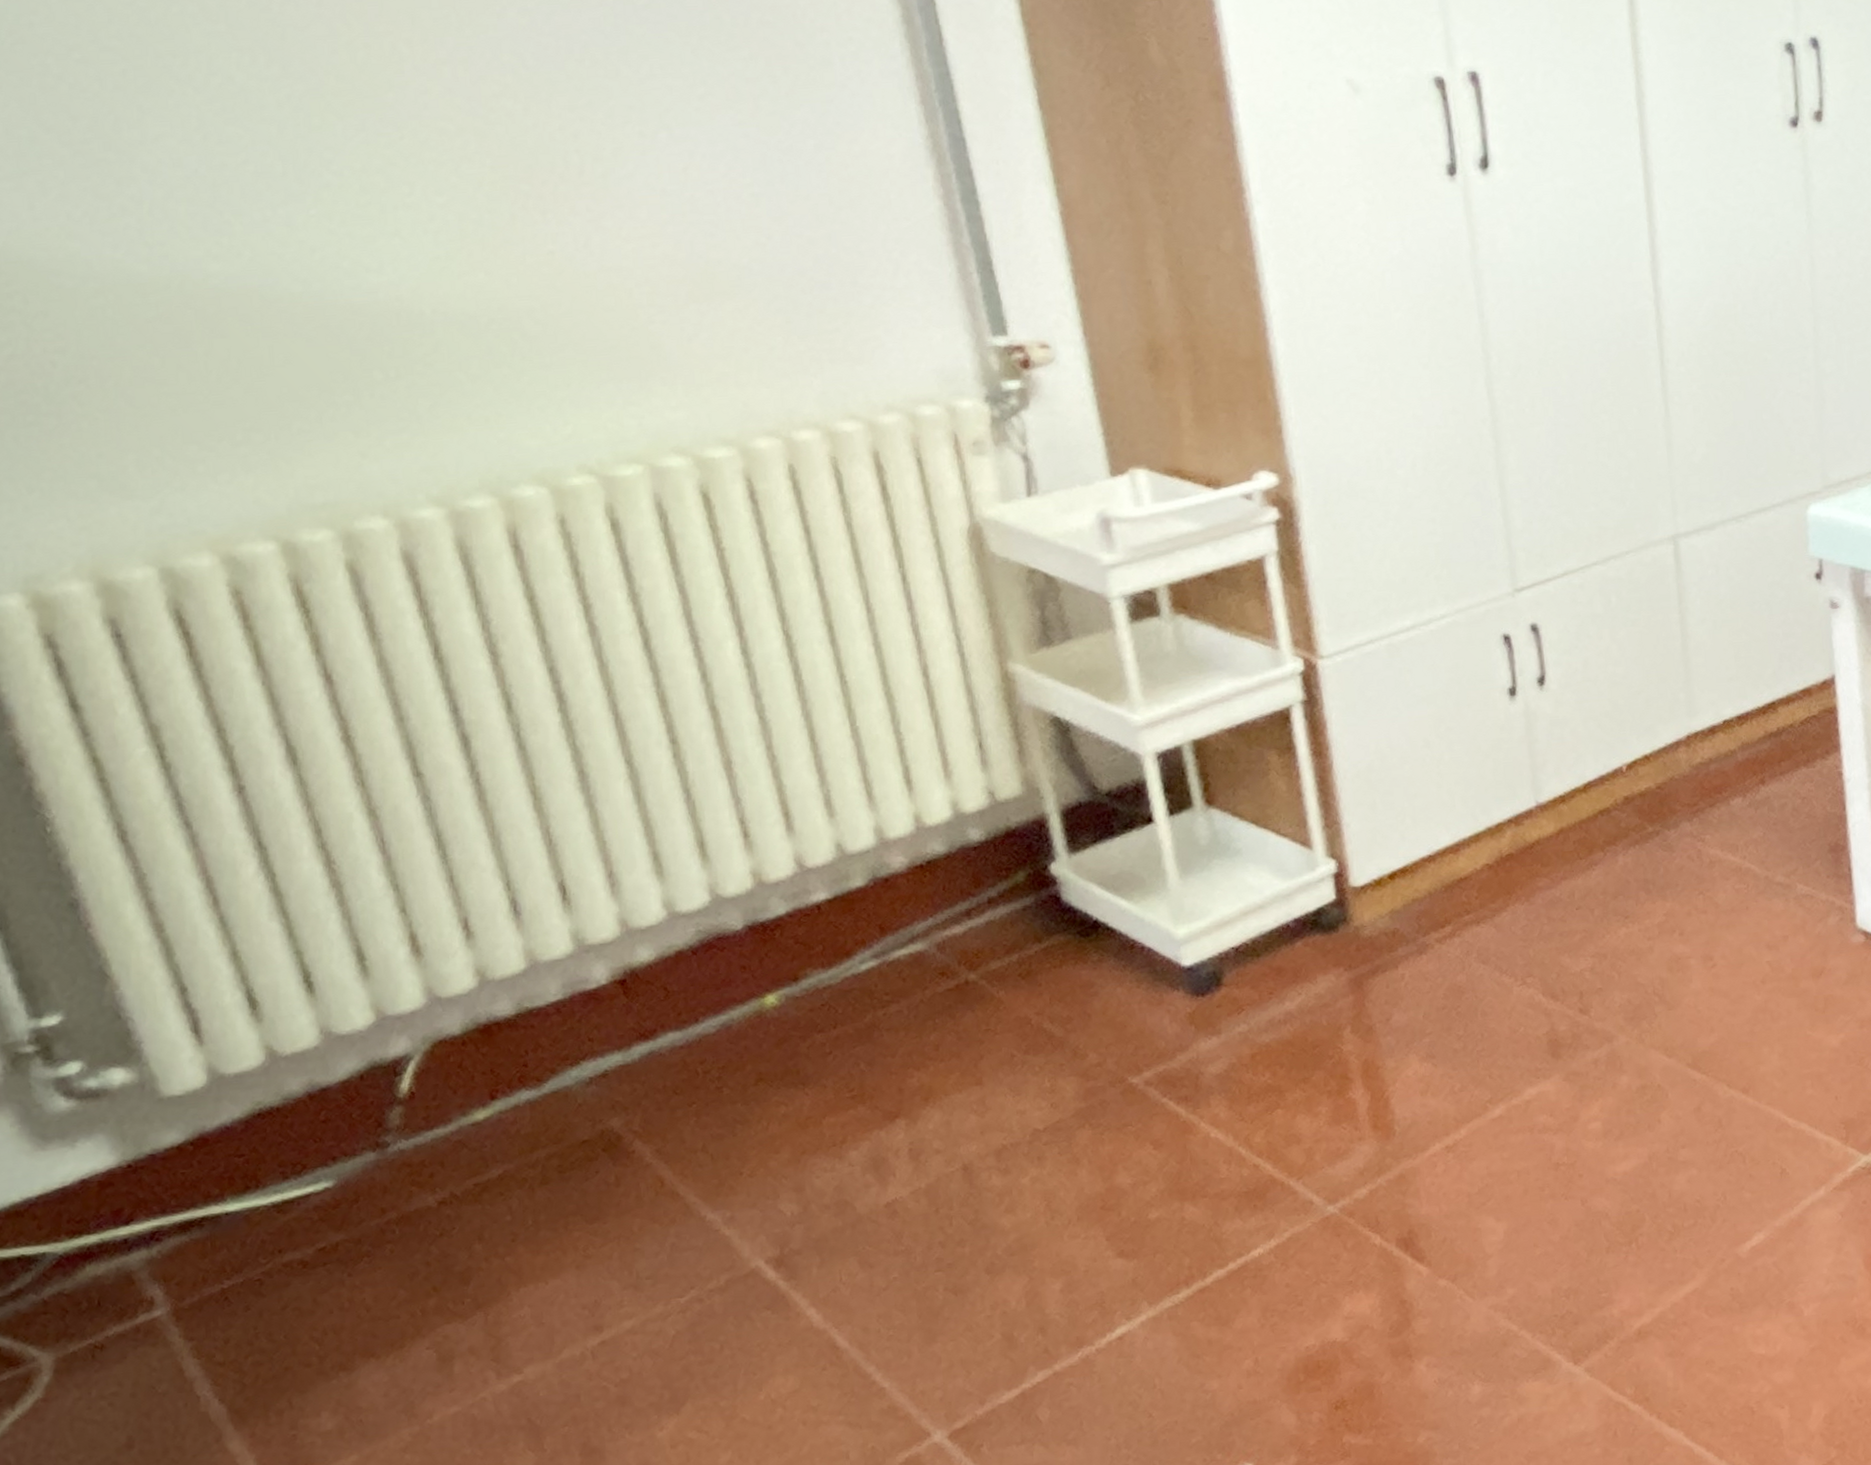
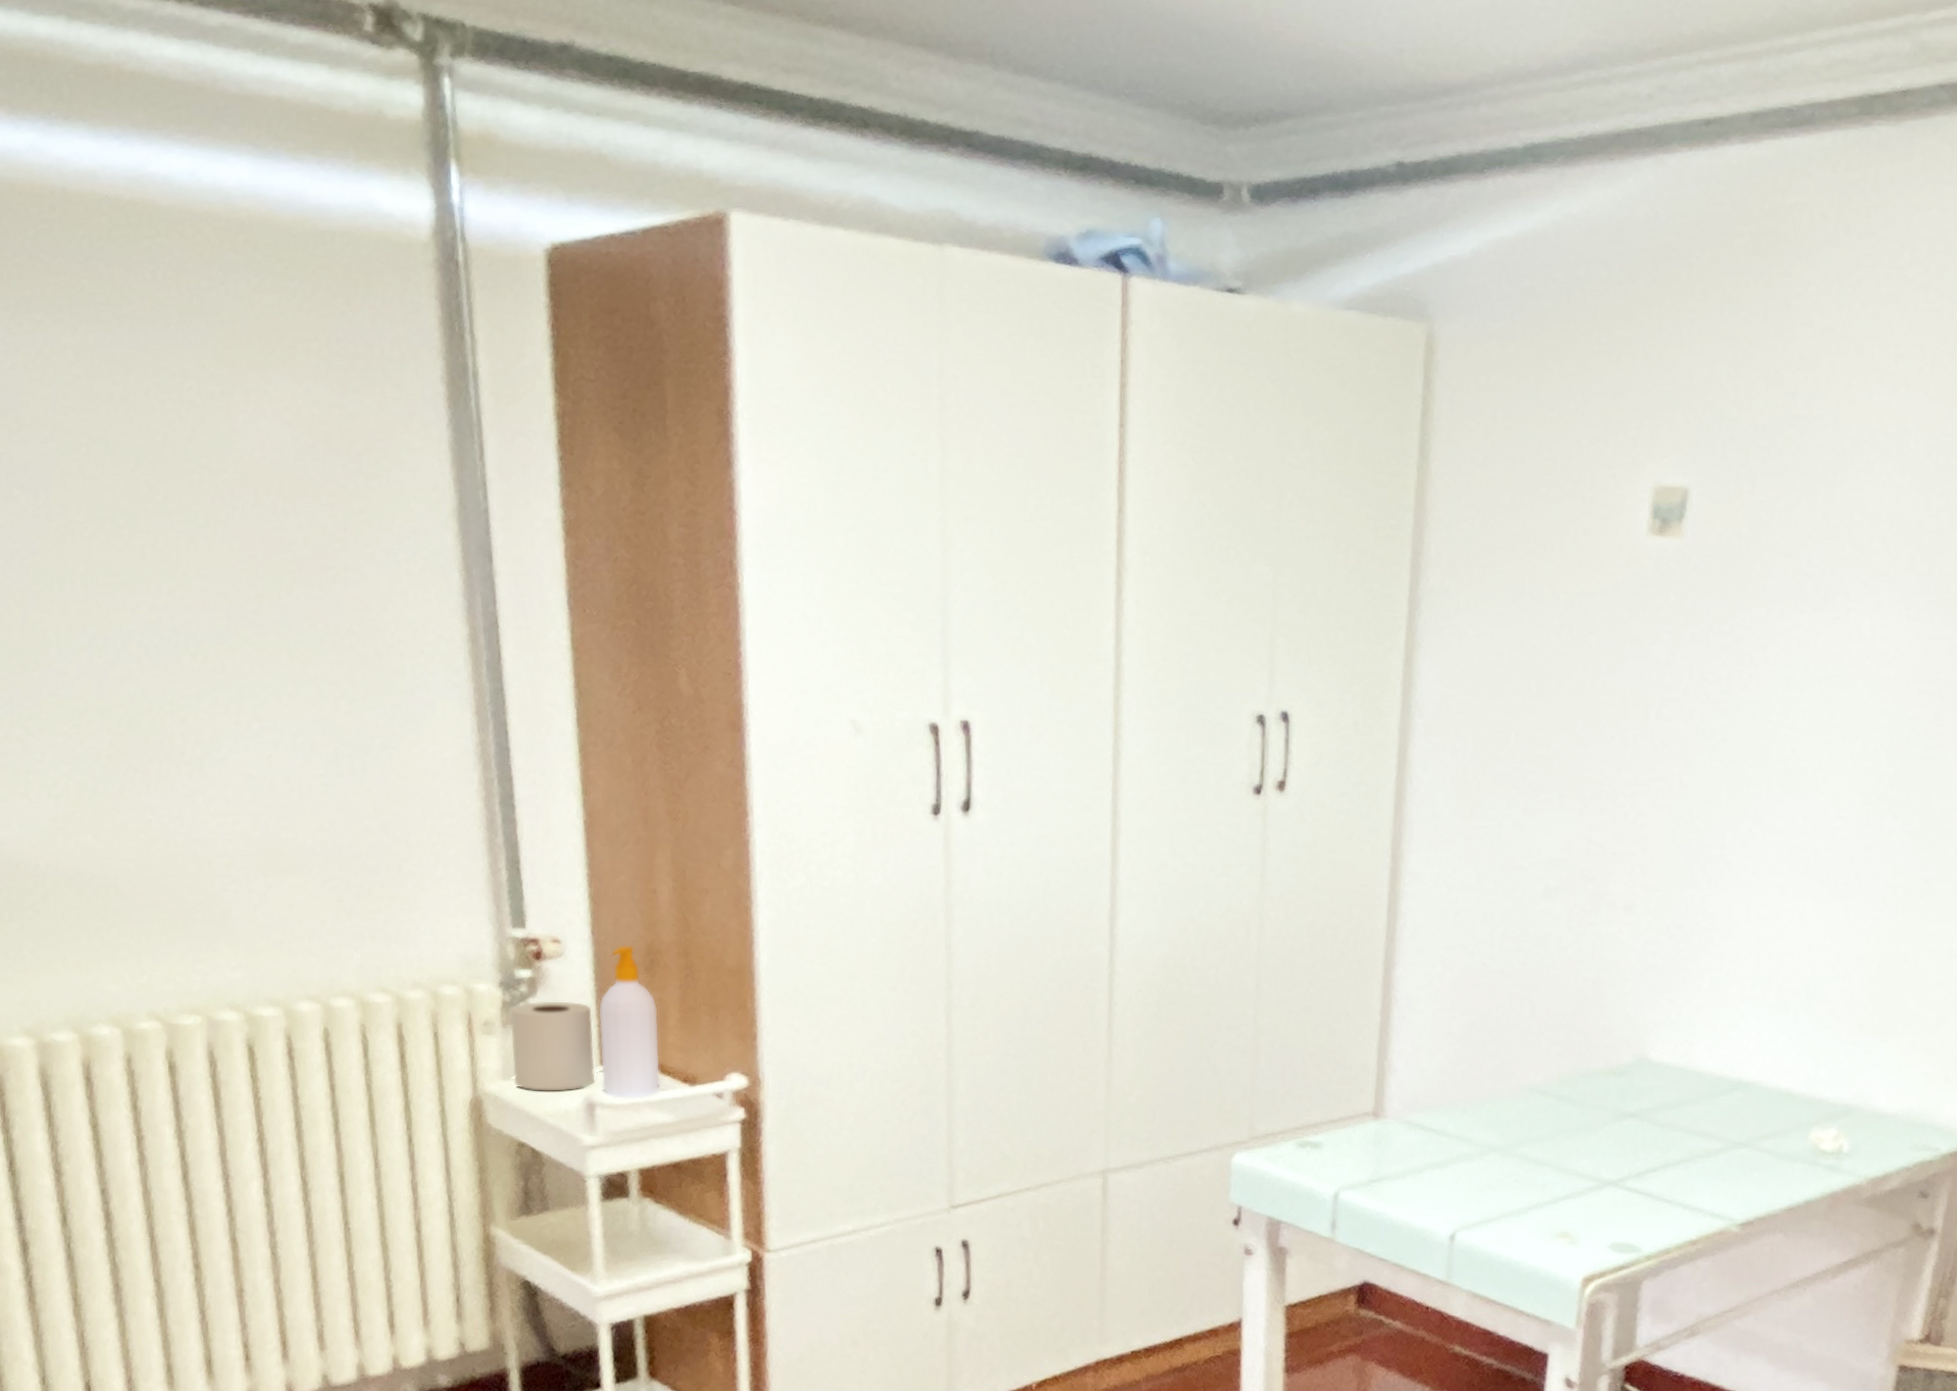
toilet paper roll: none [1001,410,1107,512] -> present [509,1001,595,1091]
soap bottle: none [1101,343,1182,512] -> present [598,945,661,1100]

